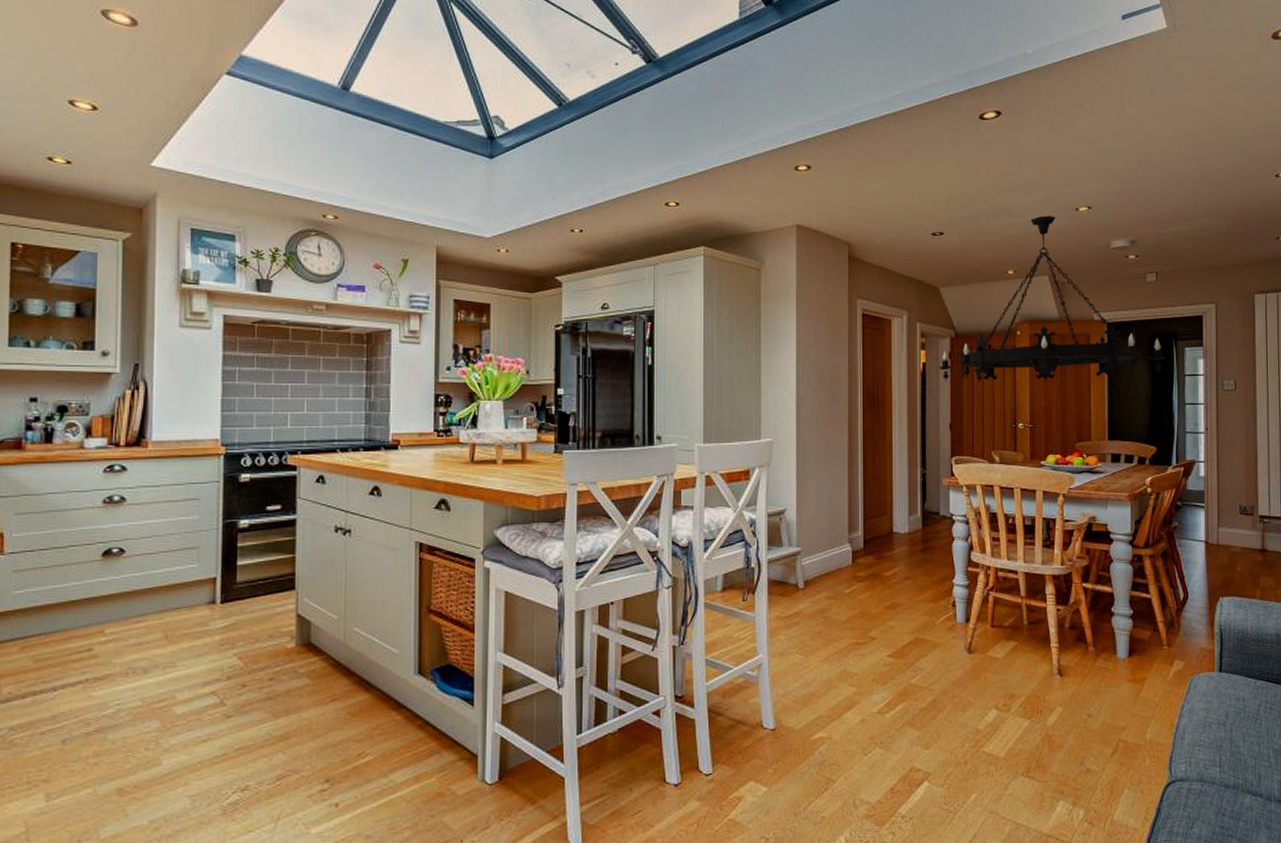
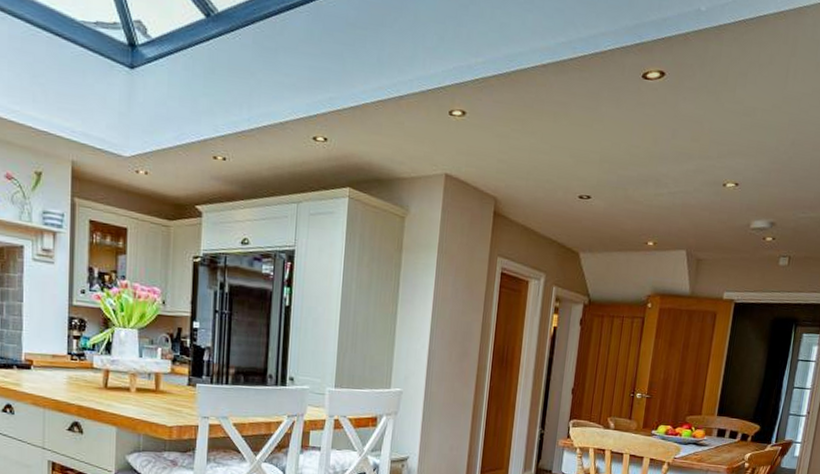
chandelier: present [938,215,1166,383] -> none [568,188,784,357]

